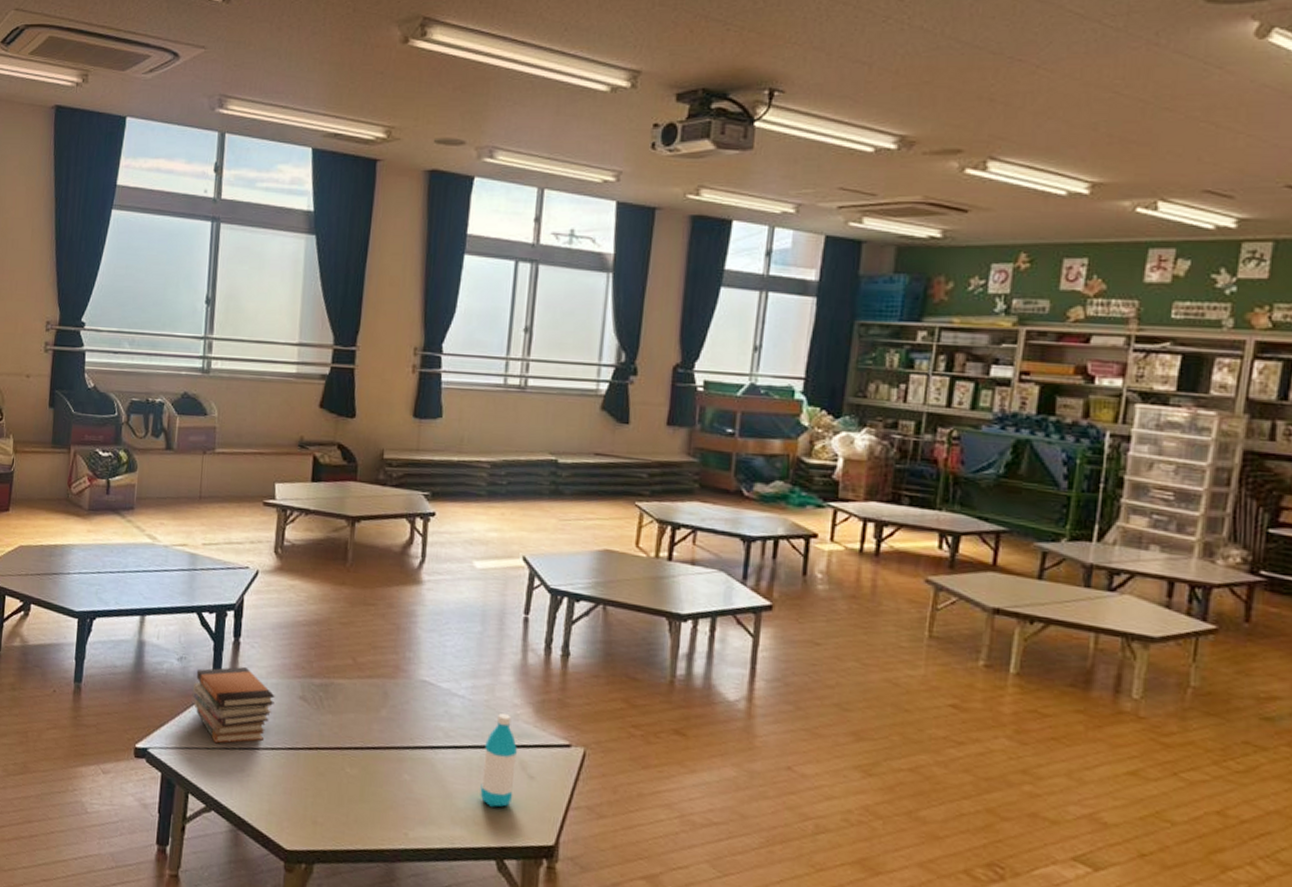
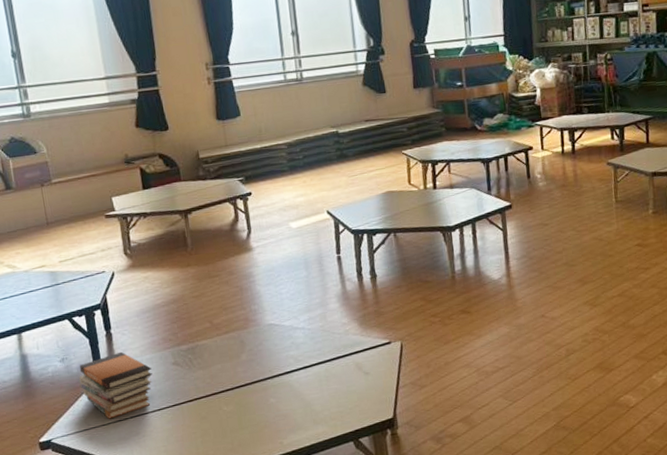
water bottle: present [480,713,518,807] -> none [327,332,356,404]

